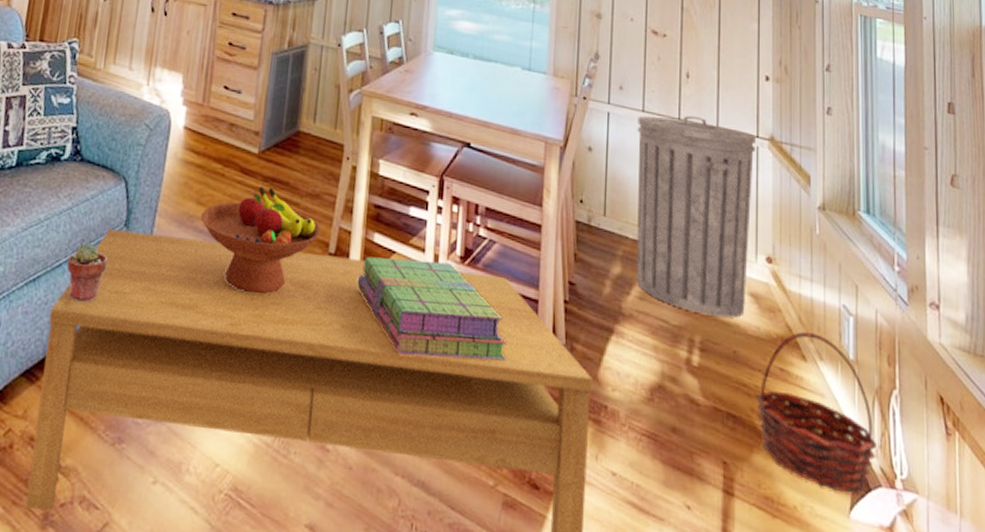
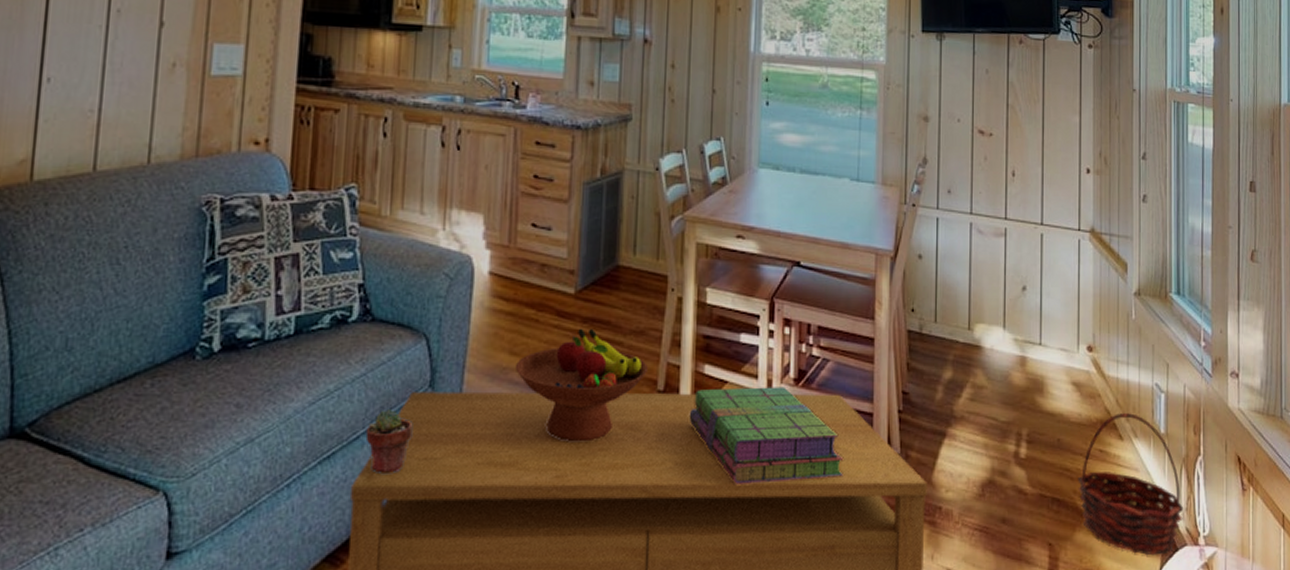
trash can: present [636,116,757,318] -> none [966,215,1078,408]

